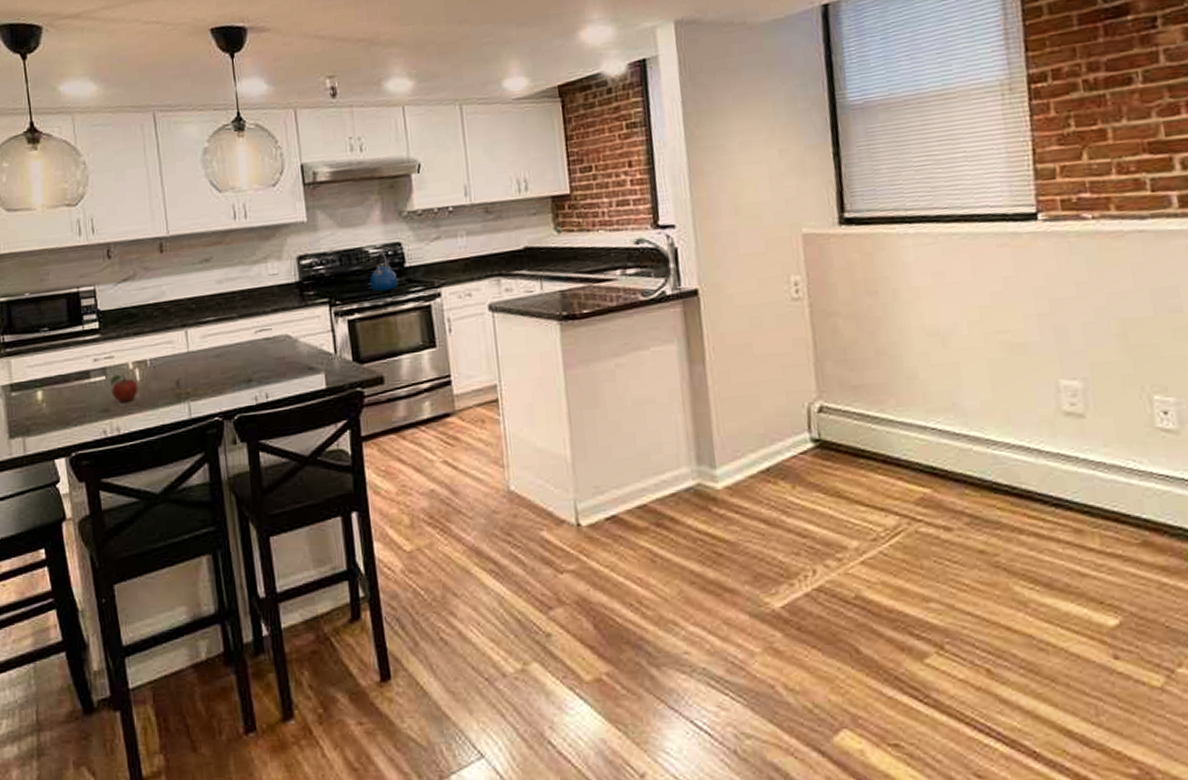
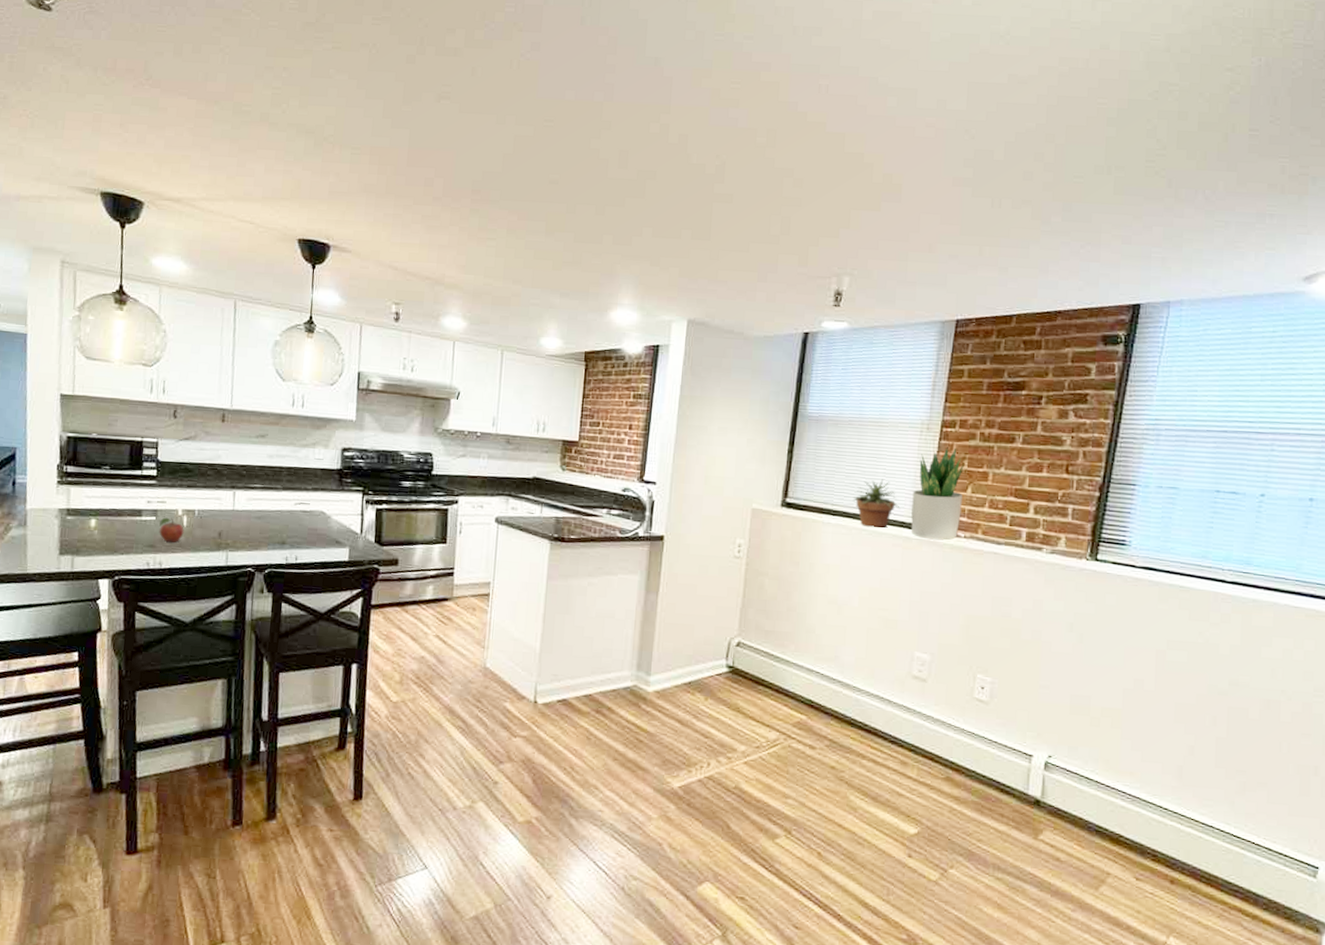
kettle: present [369,253,398,292] -> none [400,459,425,491]
potted plant: none [930,164,997,231] -> present [853,479,900,529]
planter: none [1008,107,1083,231] -> present [911,448,964,541]

